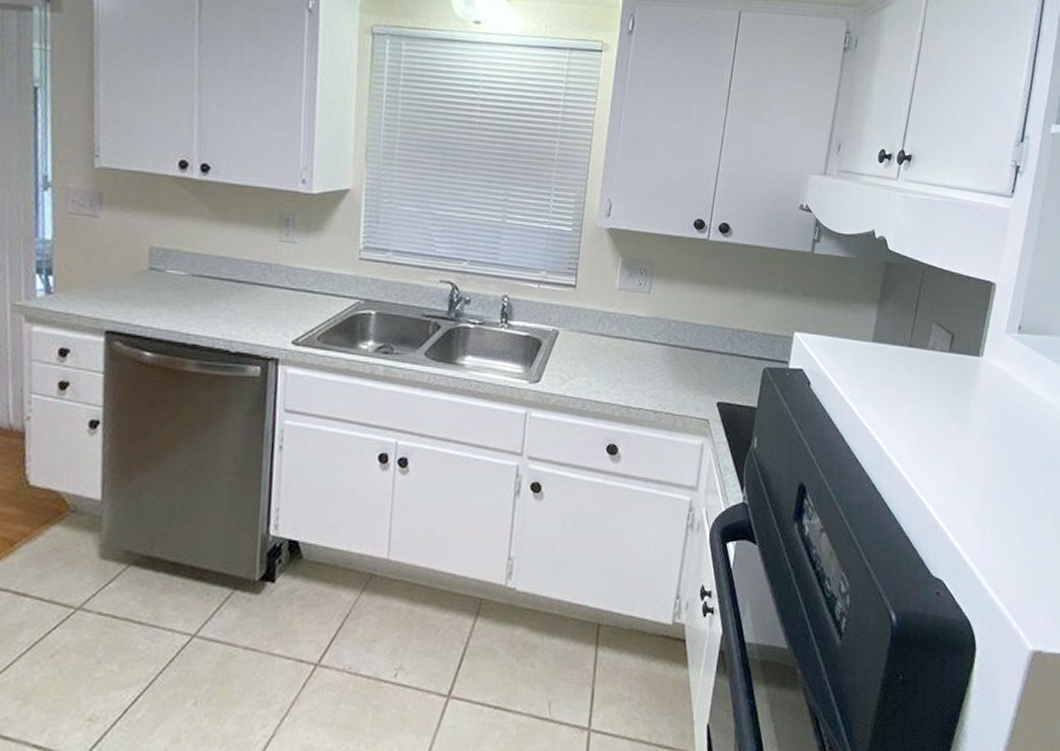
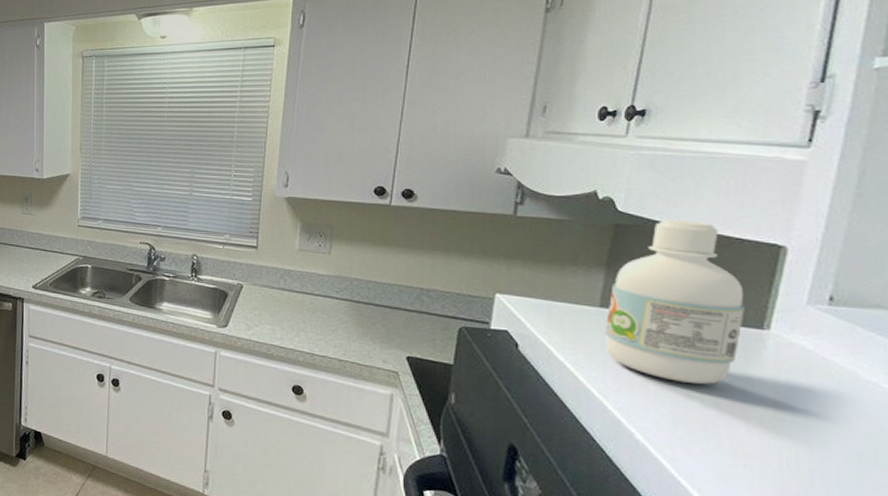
bottle: none [875,258,969,408] -> present [604,219,745,385]

